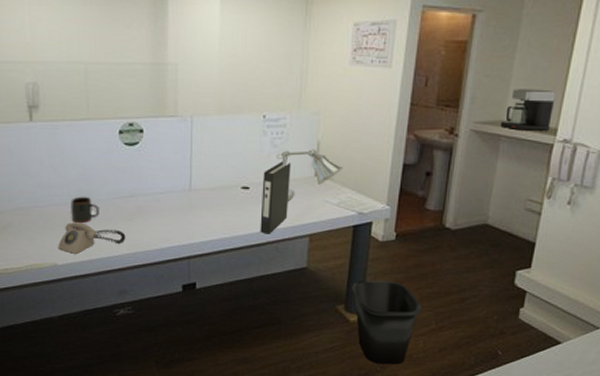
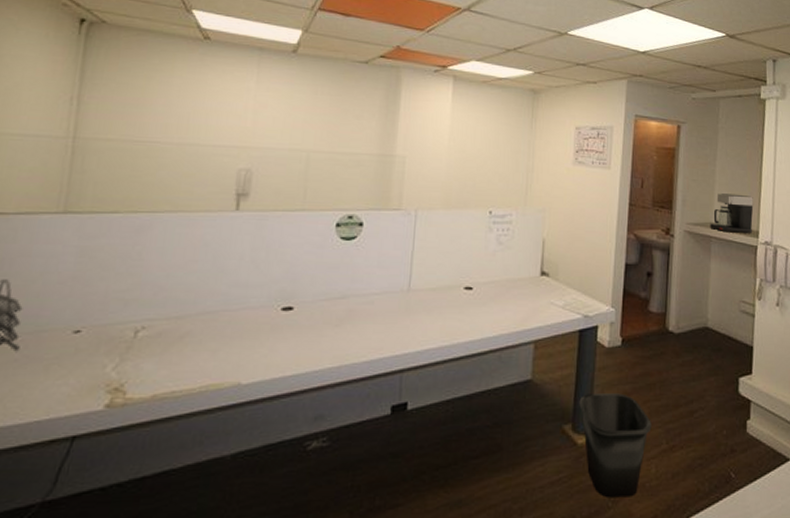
telephone: present [58,221,126,254] -> none [245,328,330,369]
mug: present [70,196,99,223] -> none [266,297,303,330]
binder: present [260,161,291,234] -> none [482,260,517,341]
desk lamp: present [276,149,343,201] -> none [501,247,568,303]

